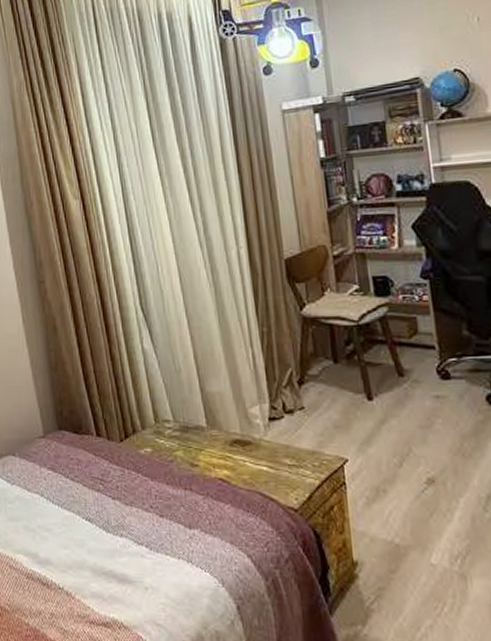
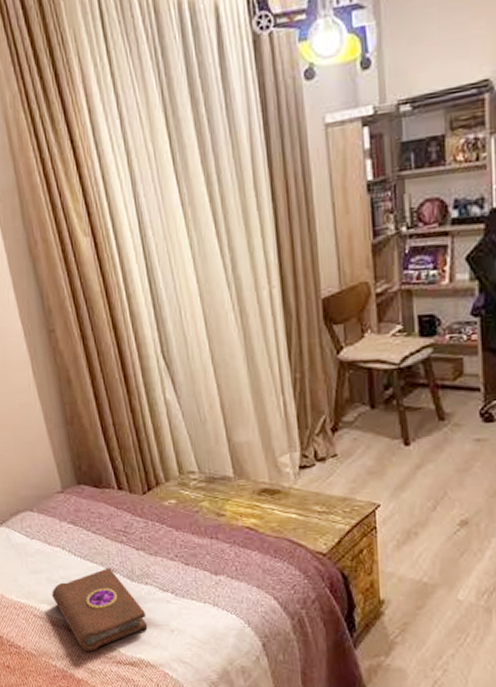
book: none [27,517,122,609] -> present [51,567,148,652]

